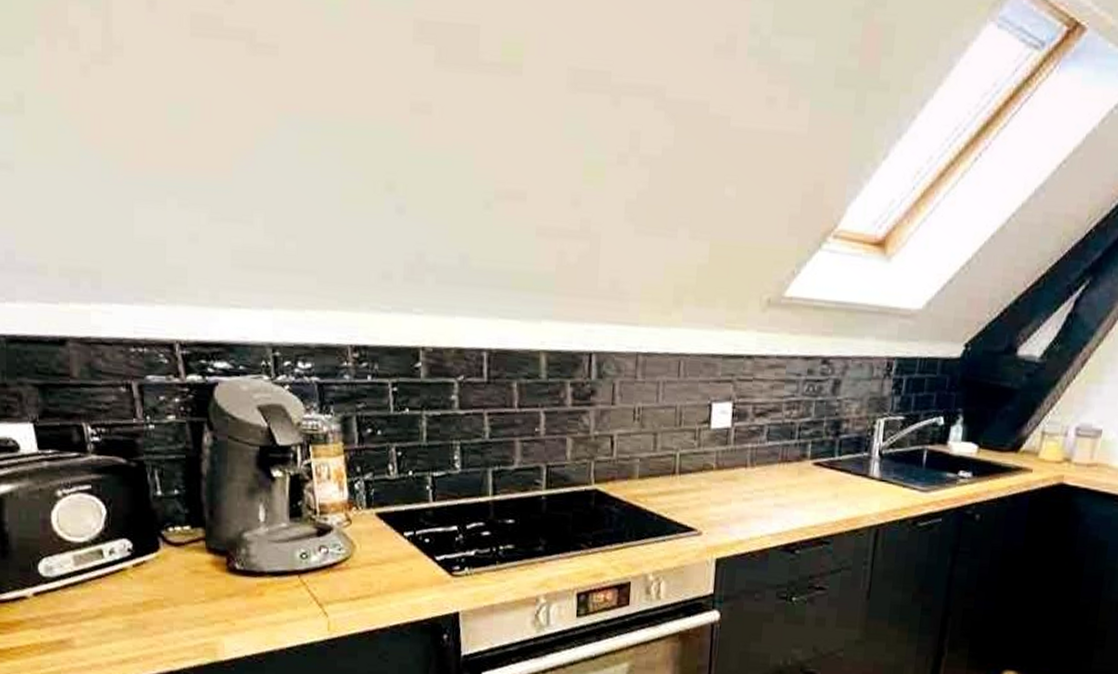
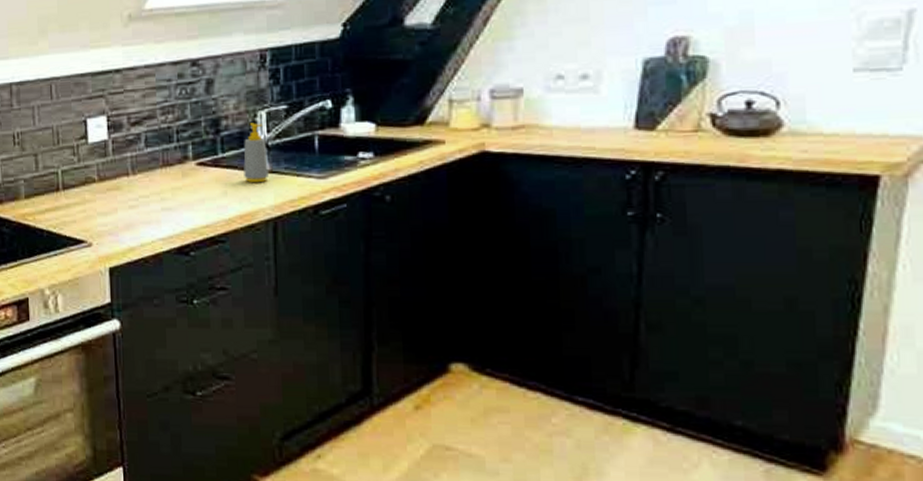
soap bottle: none [855,429,880,490] -> present [243,123,269,183]

